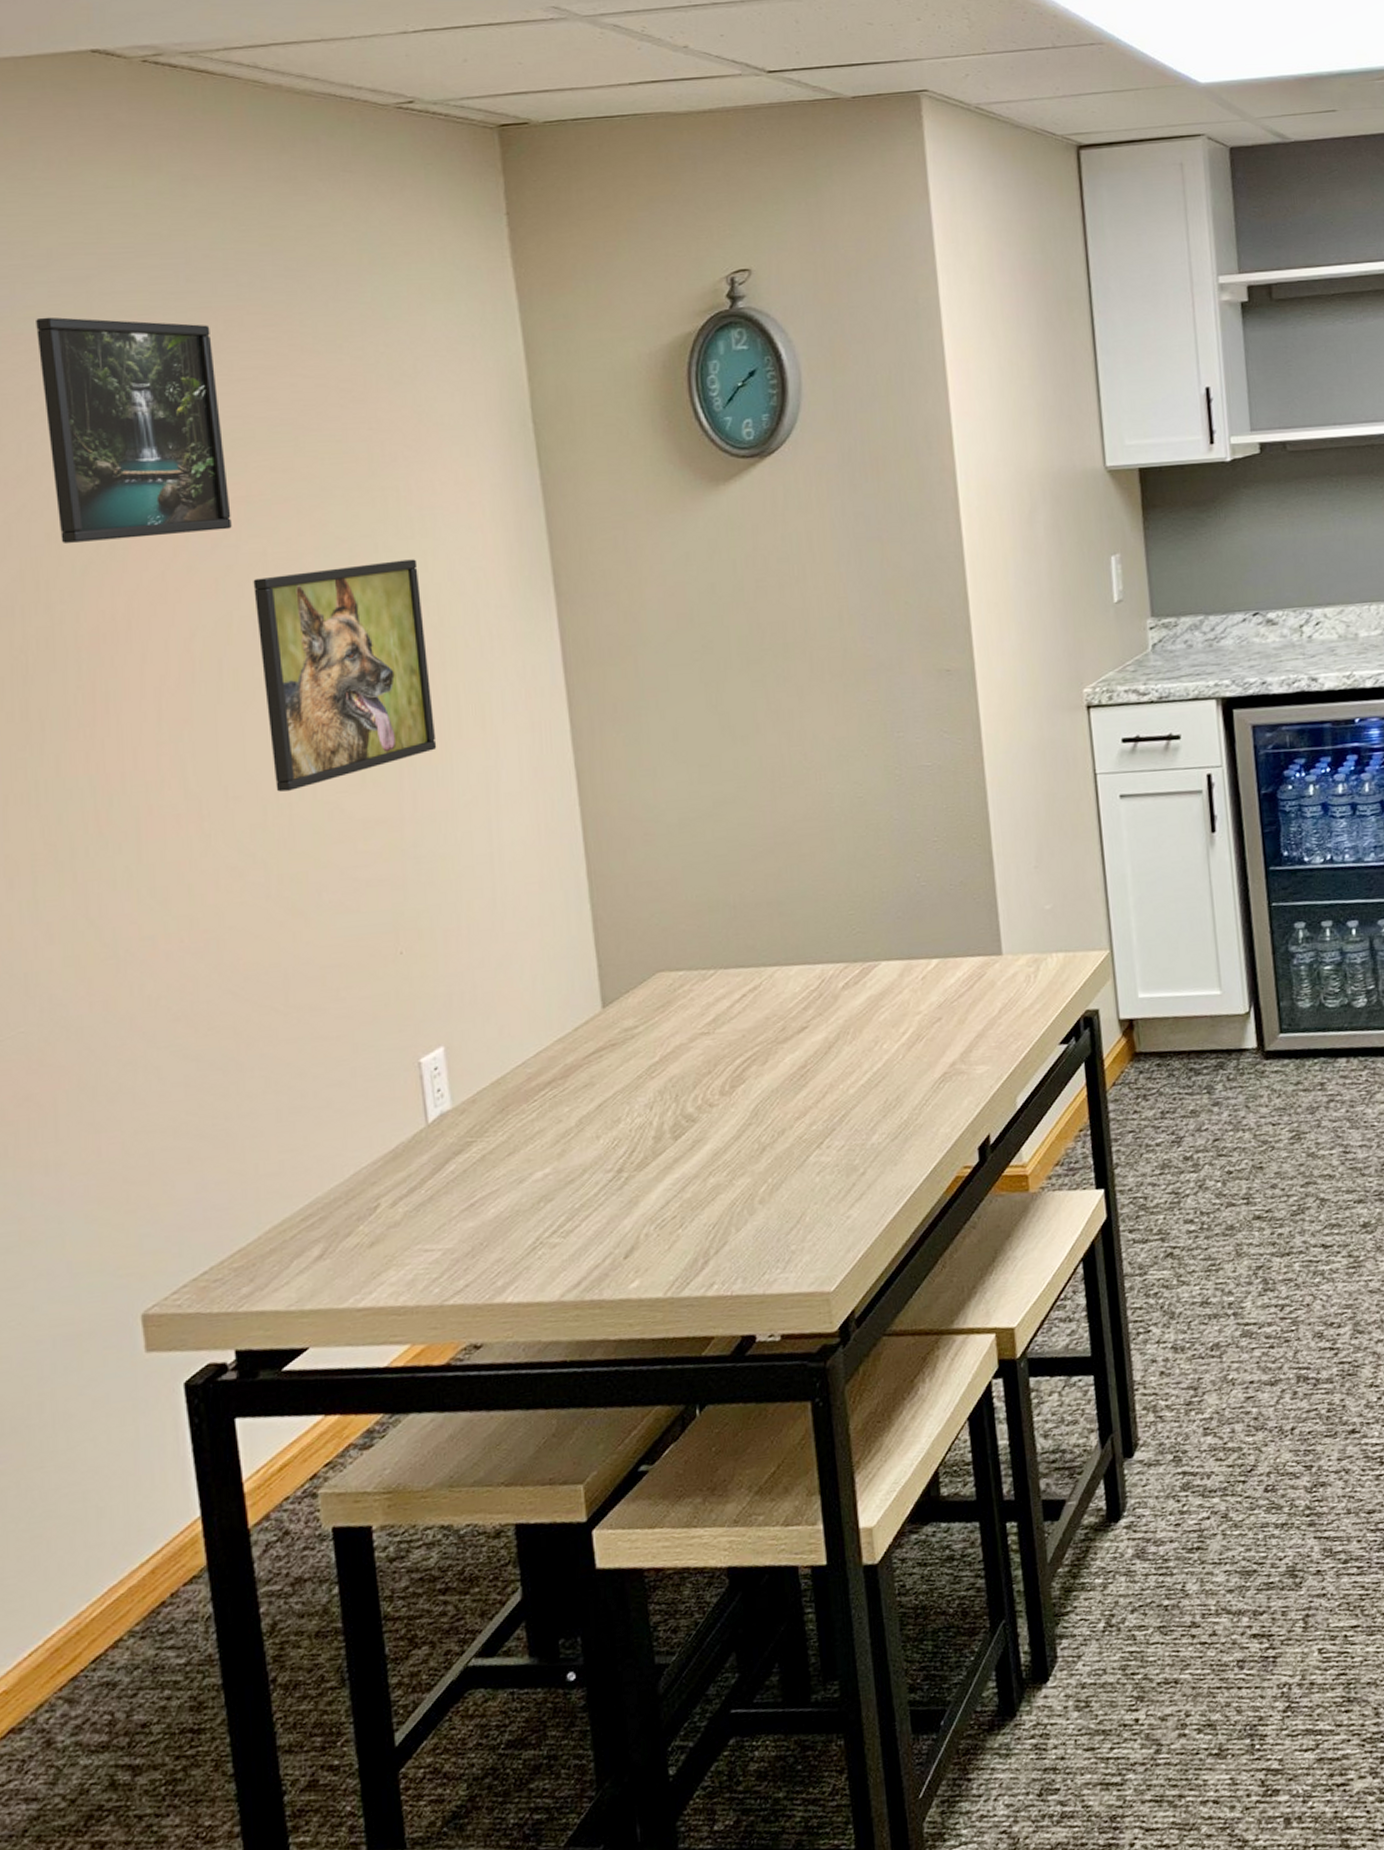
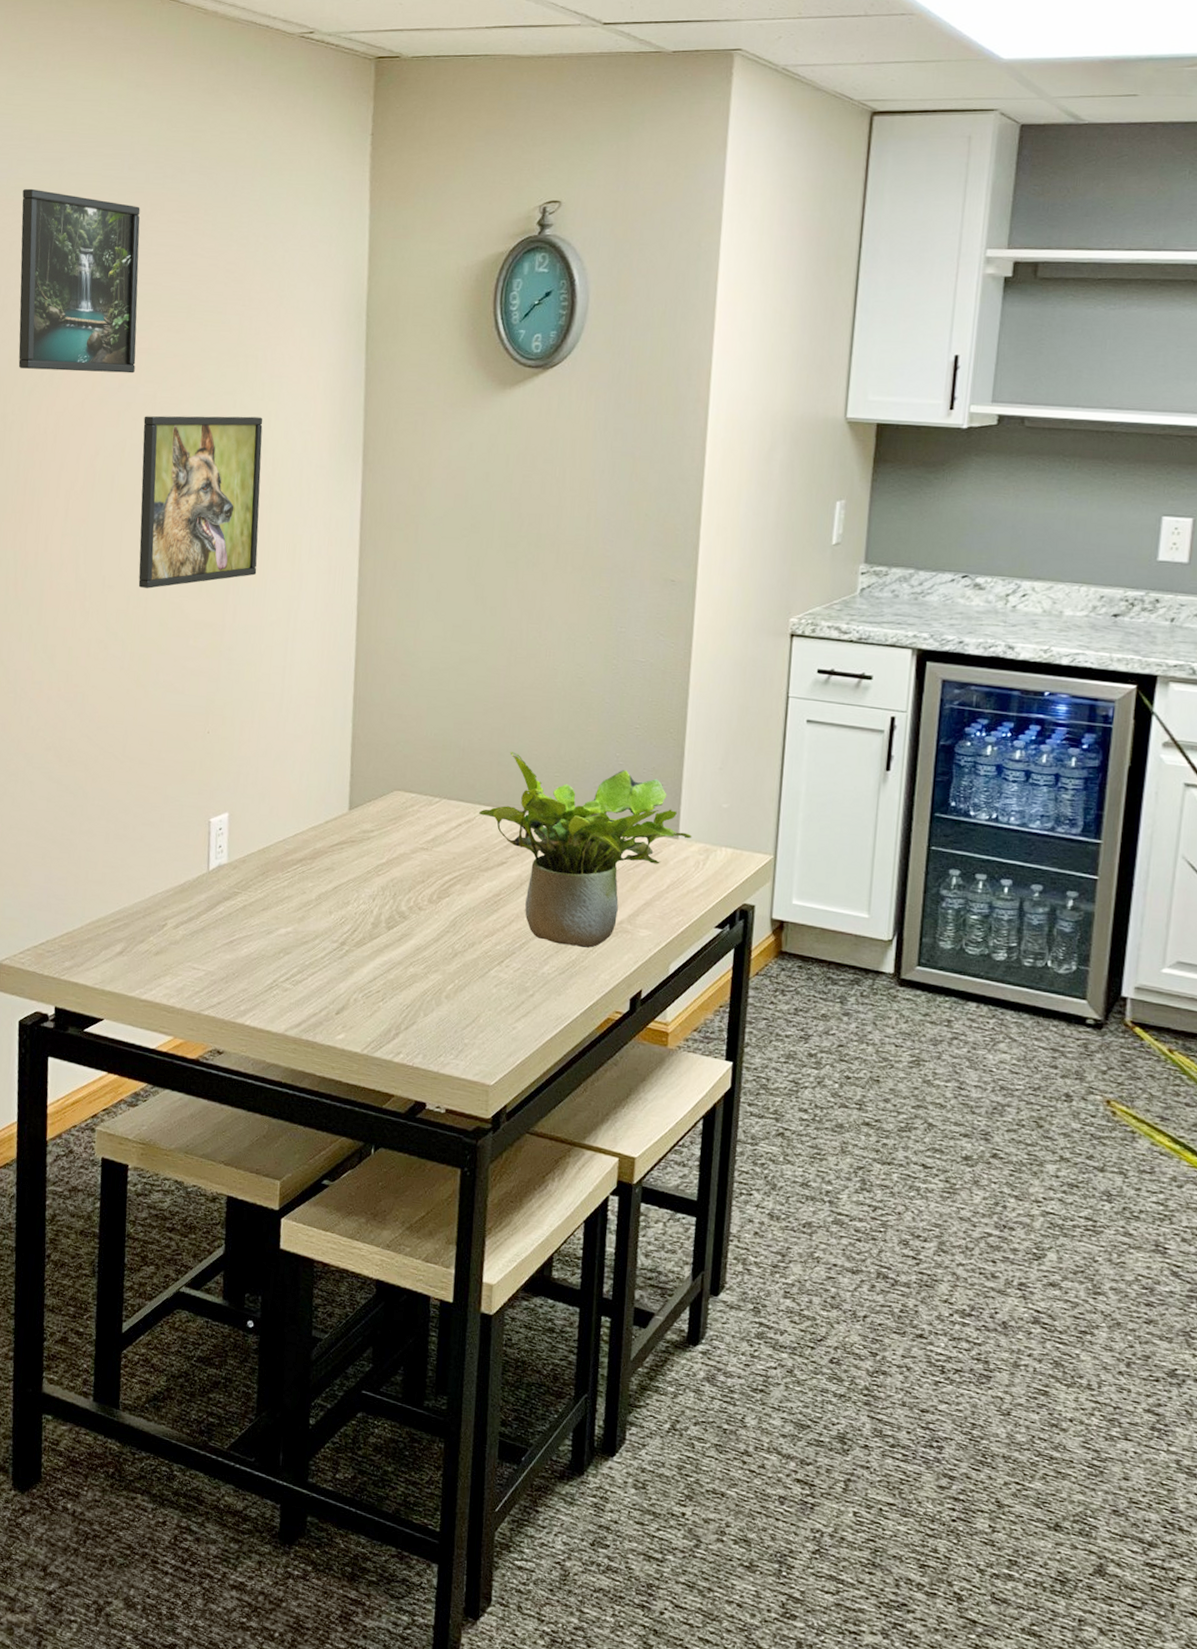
potted plant: none [764,891,1017,1107] -> present [478,752,692,948]

